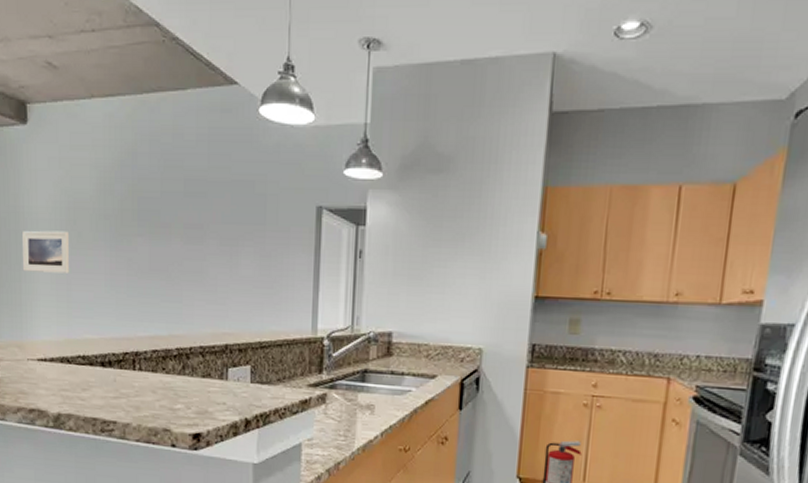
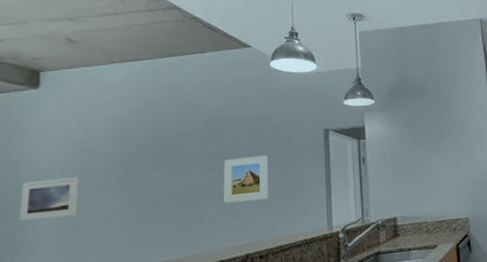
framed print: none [204,231,251,285] -> present [224,155,268,203]

